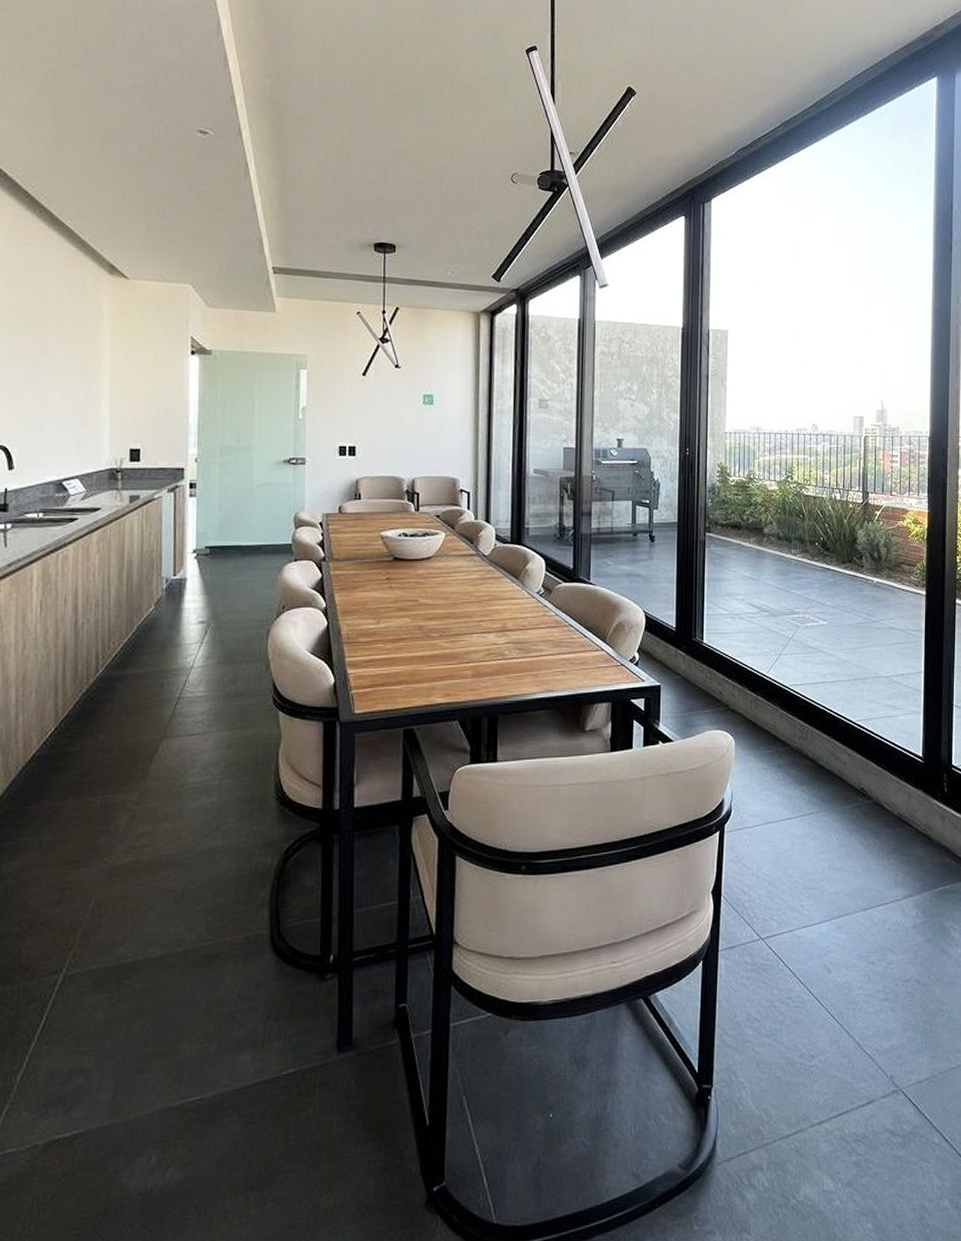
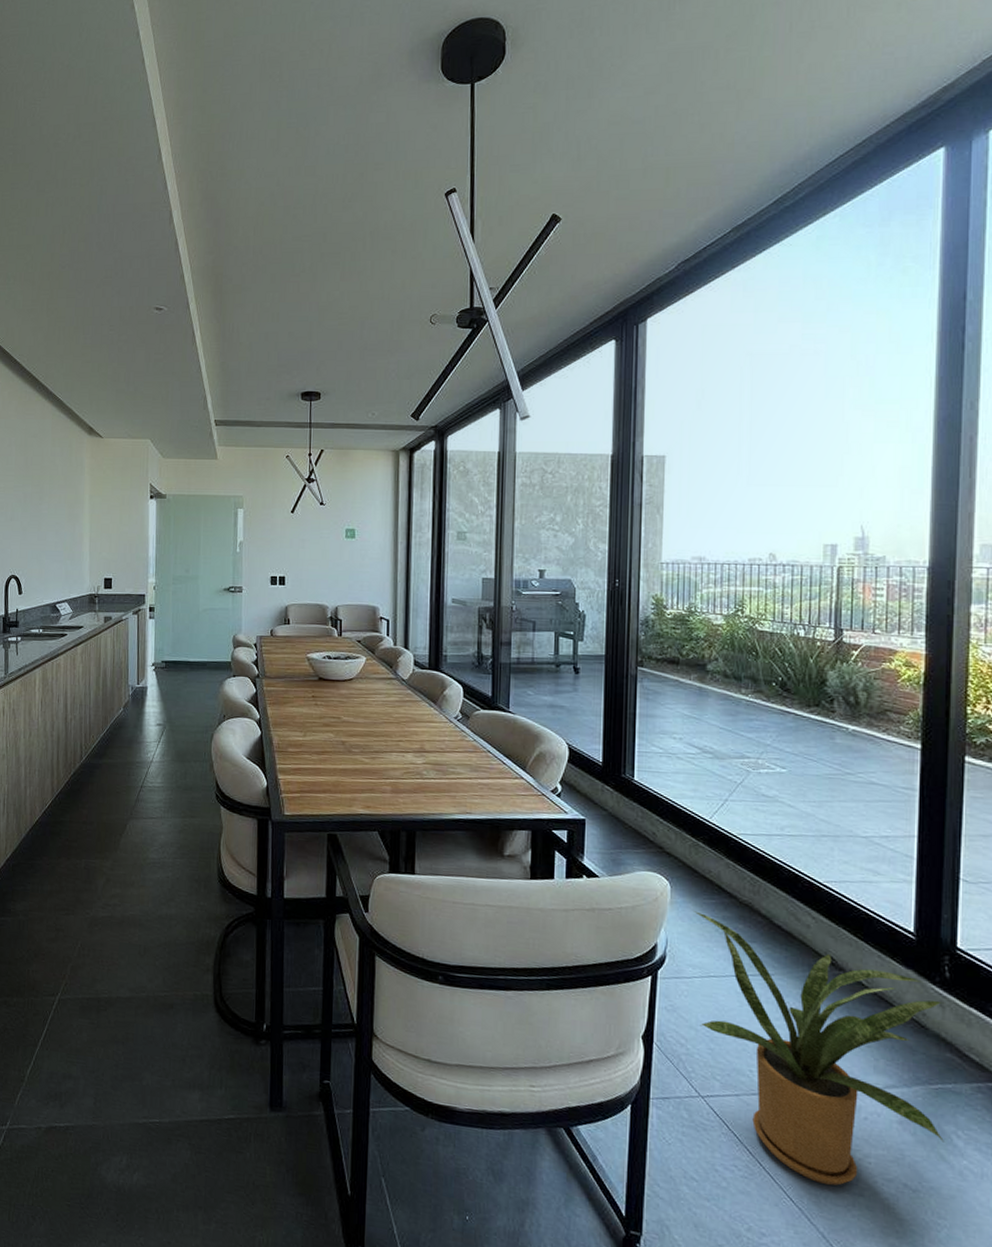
house plant: none [754,763,945,997] -> present [694,911,945,1186]

